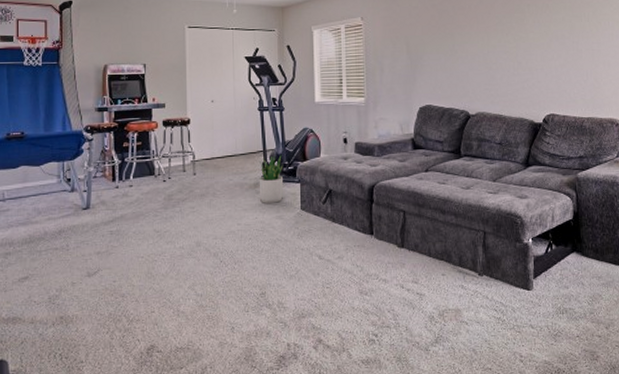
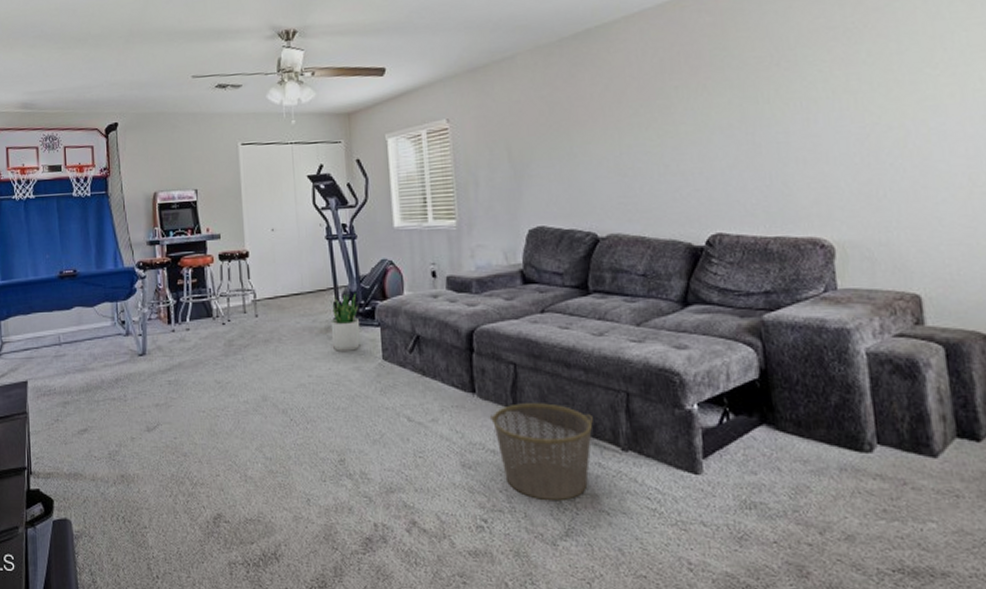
basket: none [384,241,459,316] -> present [490,403,593,500]

